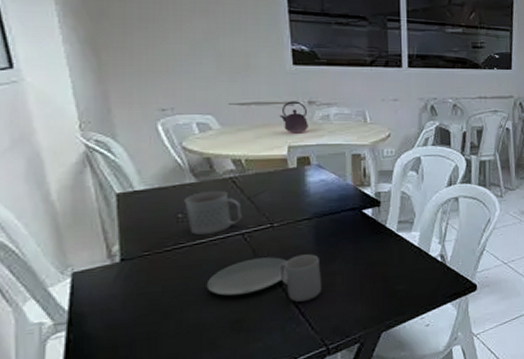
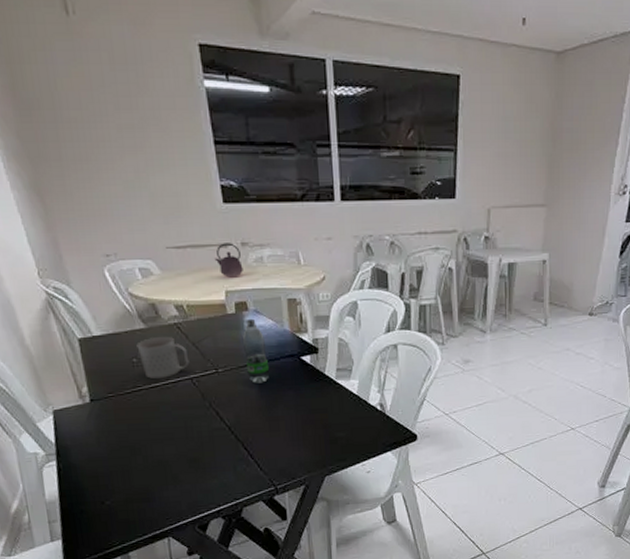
plate: present [206,257,287,297] -> none [164,401,235,437]
cup: present [279,254,323,303] -> none [227,399,268,445]
bottle: none [302,173,329,238] -> present [242,318,270,383]

